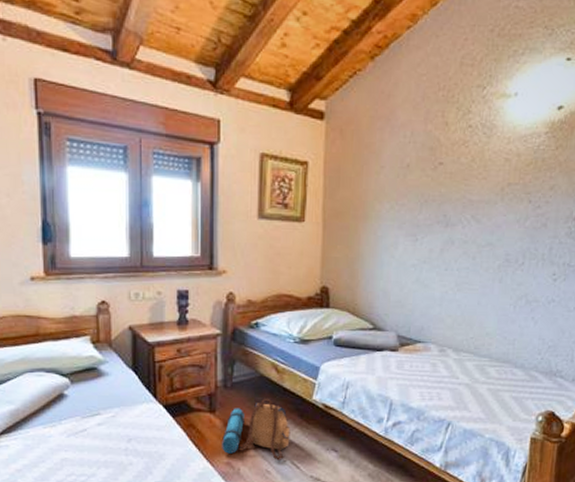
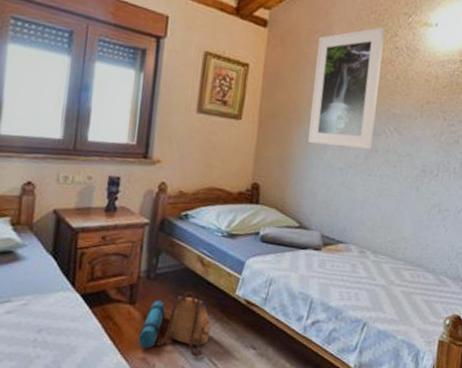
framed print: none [377,105,456,242] -> present [308,27,385,149]

